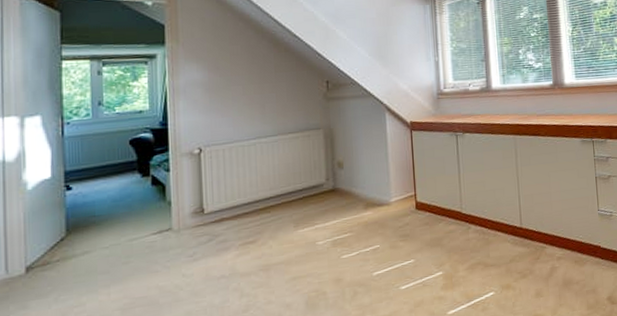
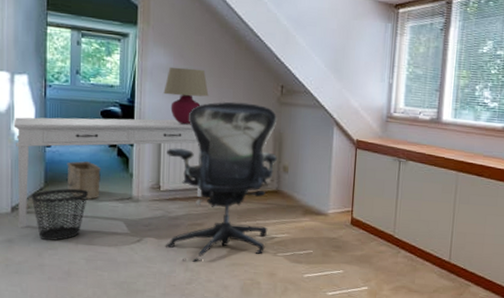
desk: none [25,134,270,290] -> present [13,117,217,229]
wastebasket: none [50,229,121,298] -> present [31,188,89,241]
basket: none [92,197,134,242] -> present [66,161,101,200]
table lamp: none [199,78,250,139] -> present [163,67,209,125]
office chair: none [208,104,331,287] -> present [165,101,278,262]

